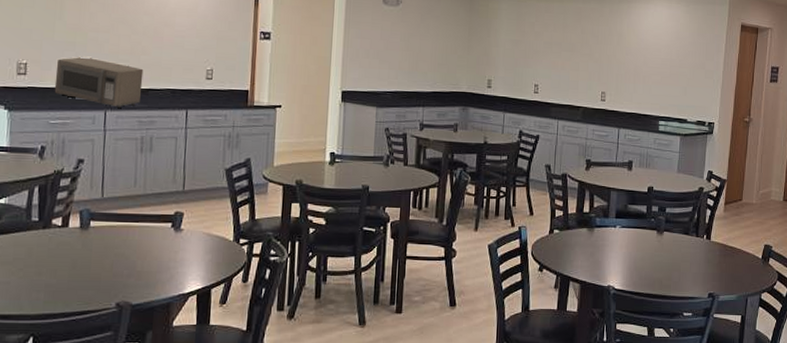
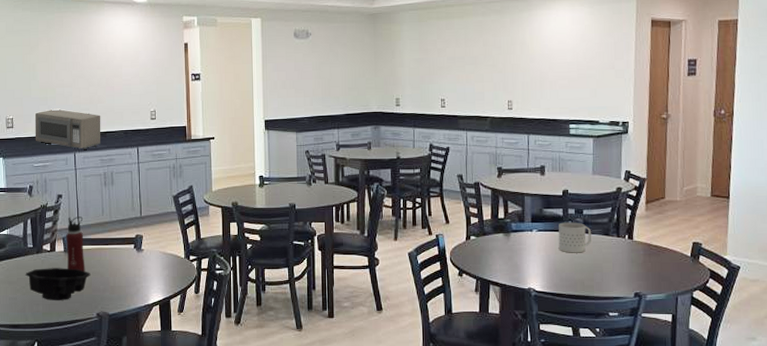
takeout container: none [24,246,113,287] -> present [25,268,91,300]
water bottle: none [83,186,109,253] -> present [66,216,85,272]
mug: none [640,219,673,252] -> present [558,222,592,253]

